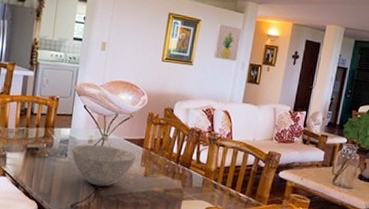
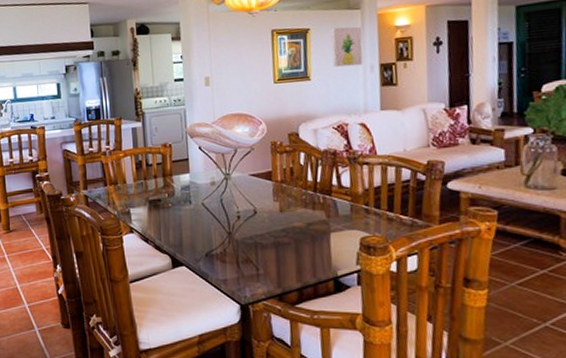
bowl: present [71,144,137,187] -> none [194,185,267,230]

